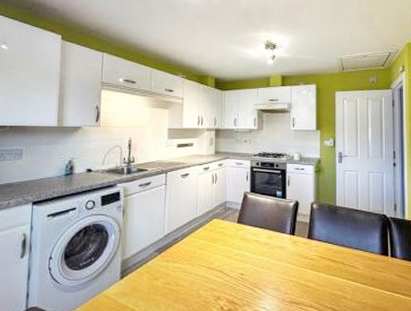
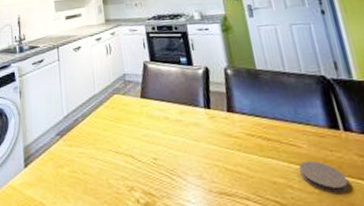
coaster: none [354,278,386,303] -> present [299,160,349,195]

